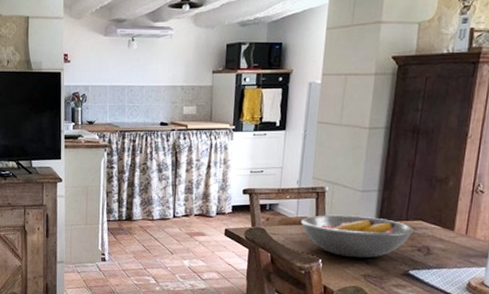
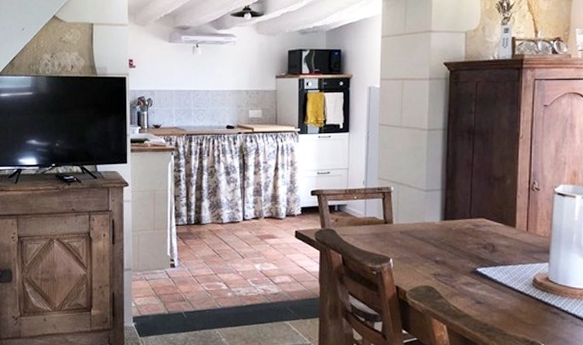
fruit bowl: present [300,214,414,258] -> none [369,214,478,257]

